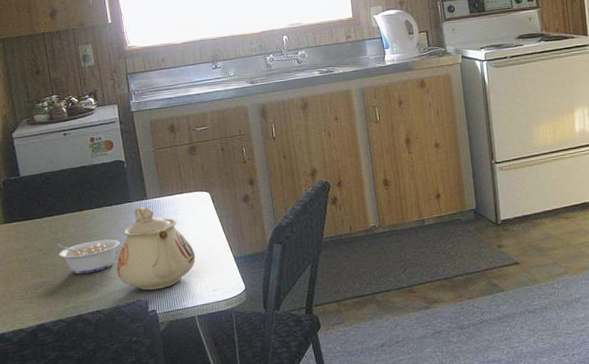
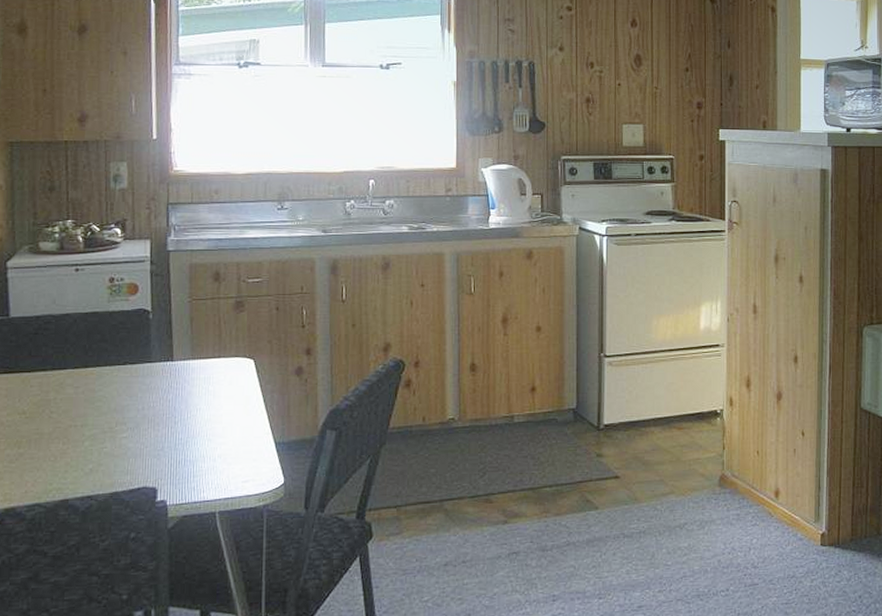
legume: present [54,239,120,274] -> none [43,406,131,448]
teapot: present [116,206,196,291] -> none [121,369,226,475]

